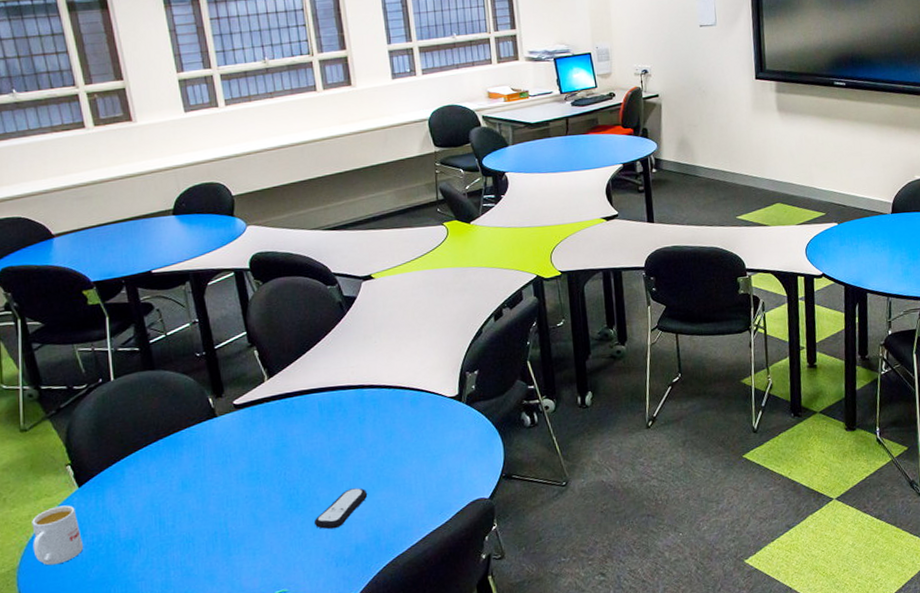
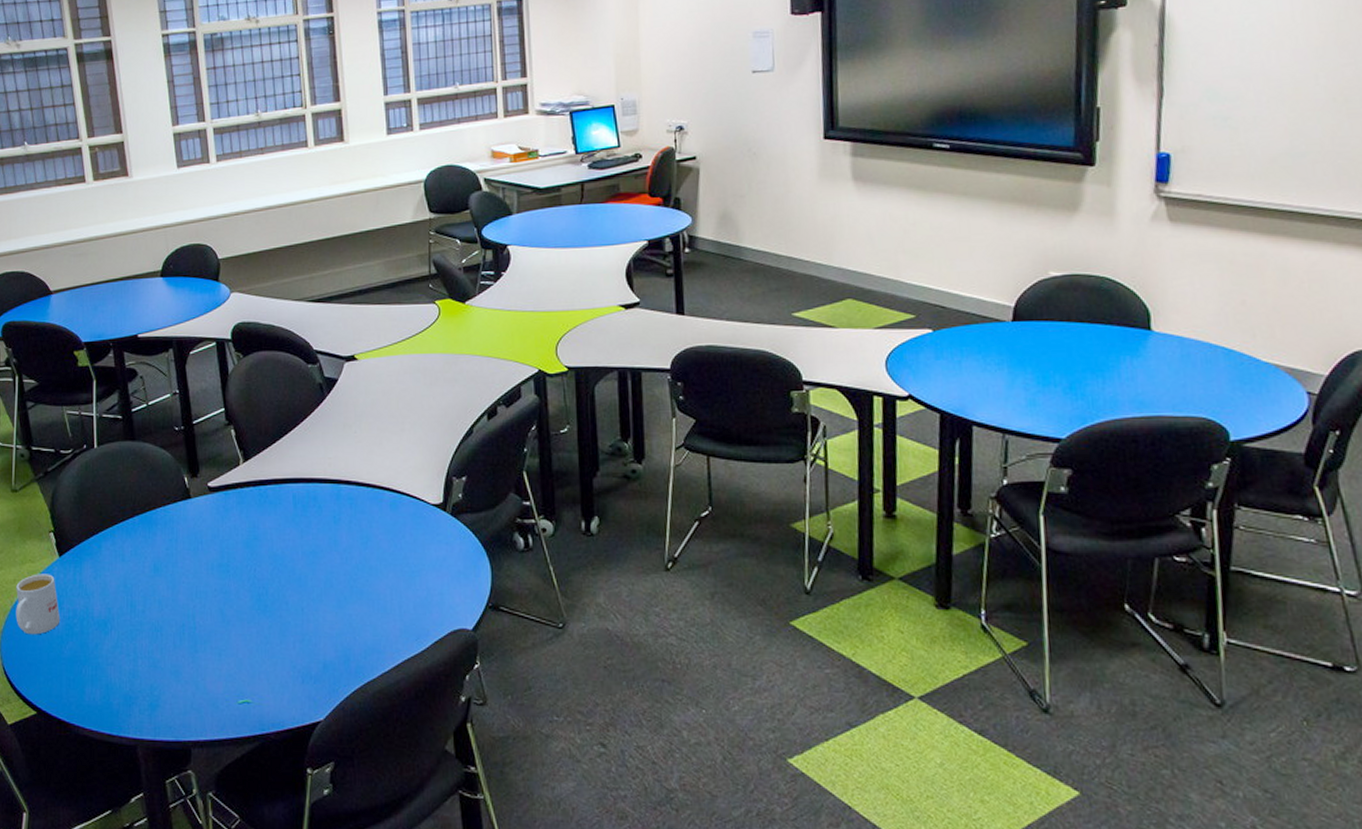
remote control: present [314,487,367,529] -> none [281,596,338,640]

